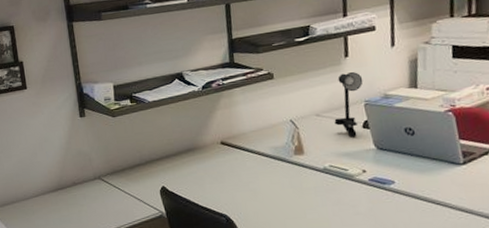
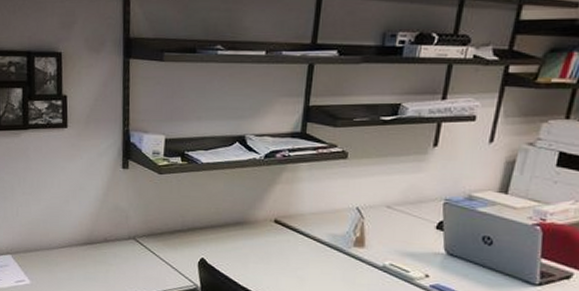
desk lamp: present [334,72,363,138] -> none [405,164,448,238]

